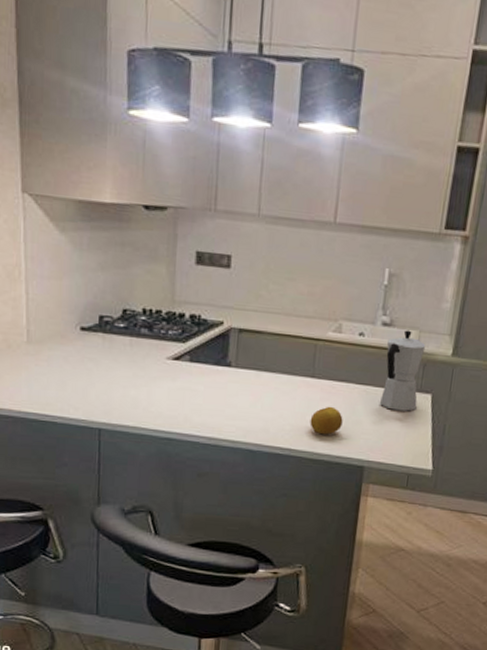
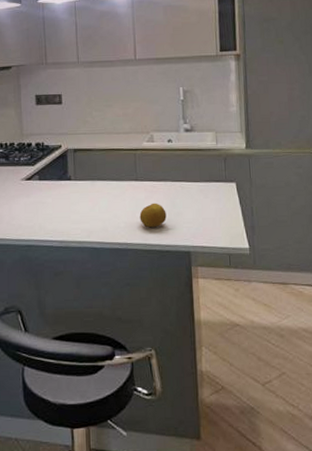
moka pot: present [379,330,426,412] -> none [192,132,225,200]

